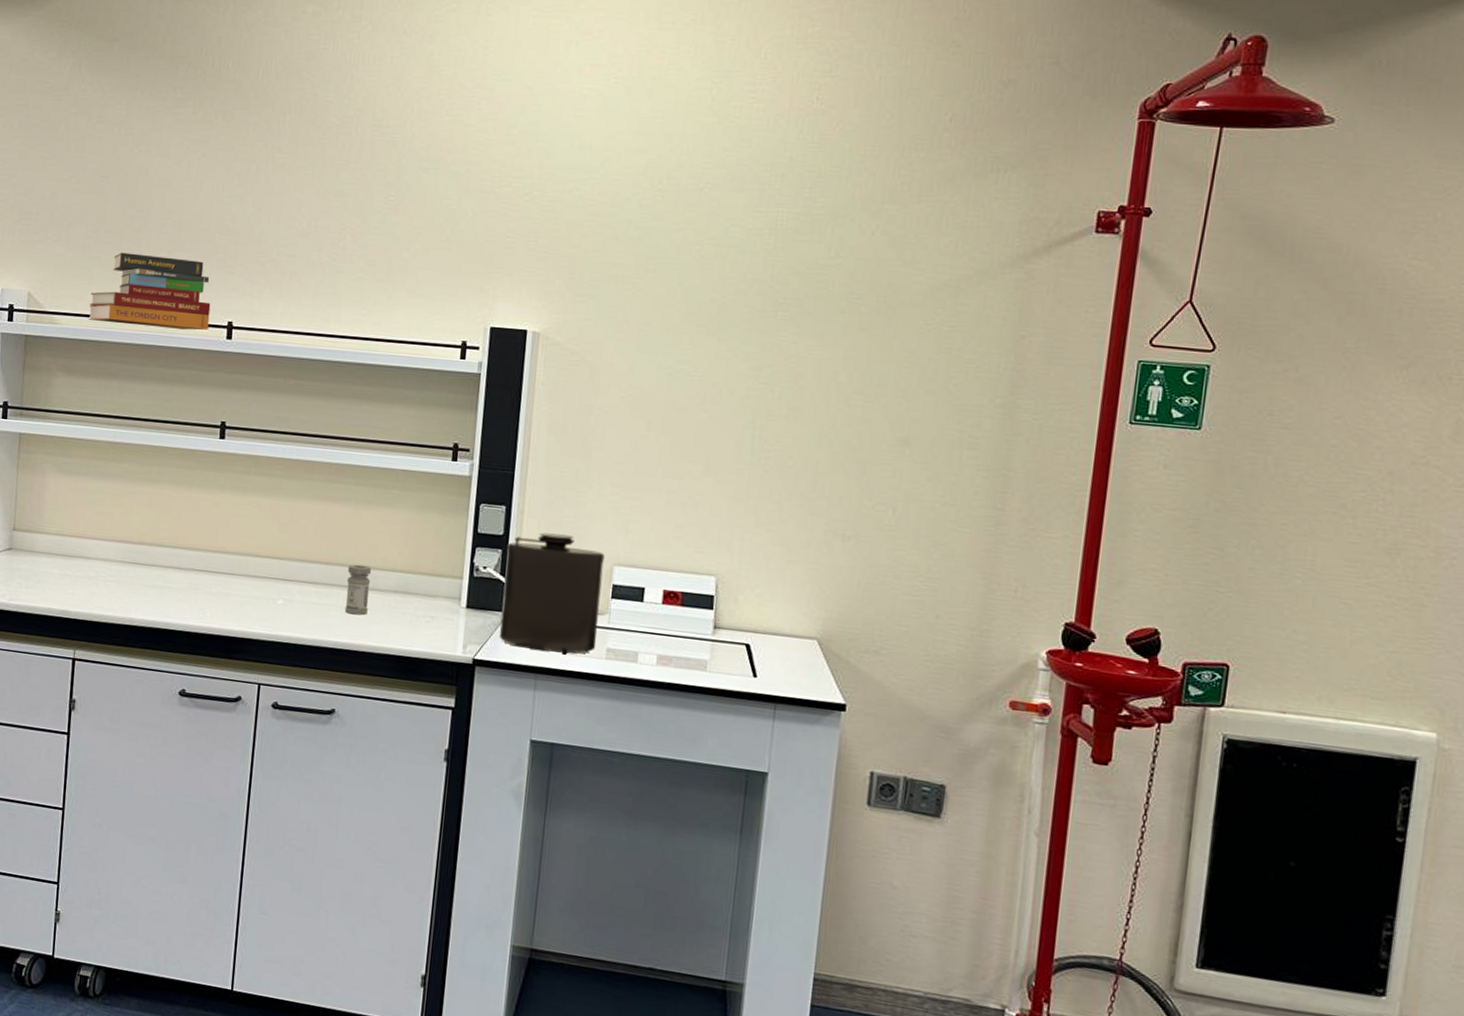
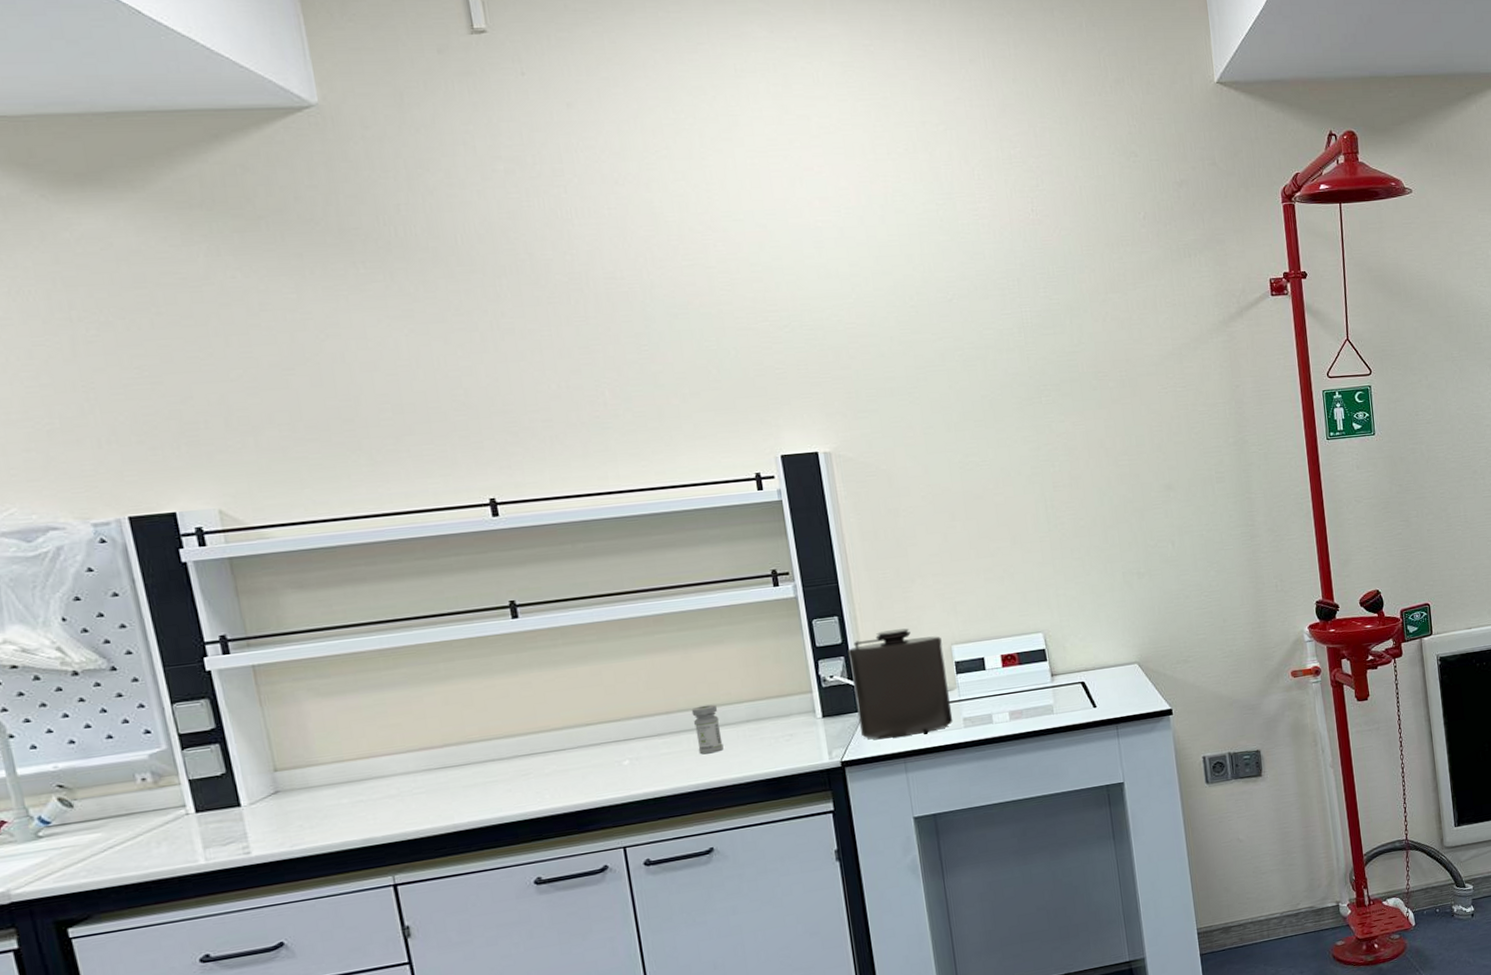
books: present [88,252,211,331] -> none [305,442,468,527]

